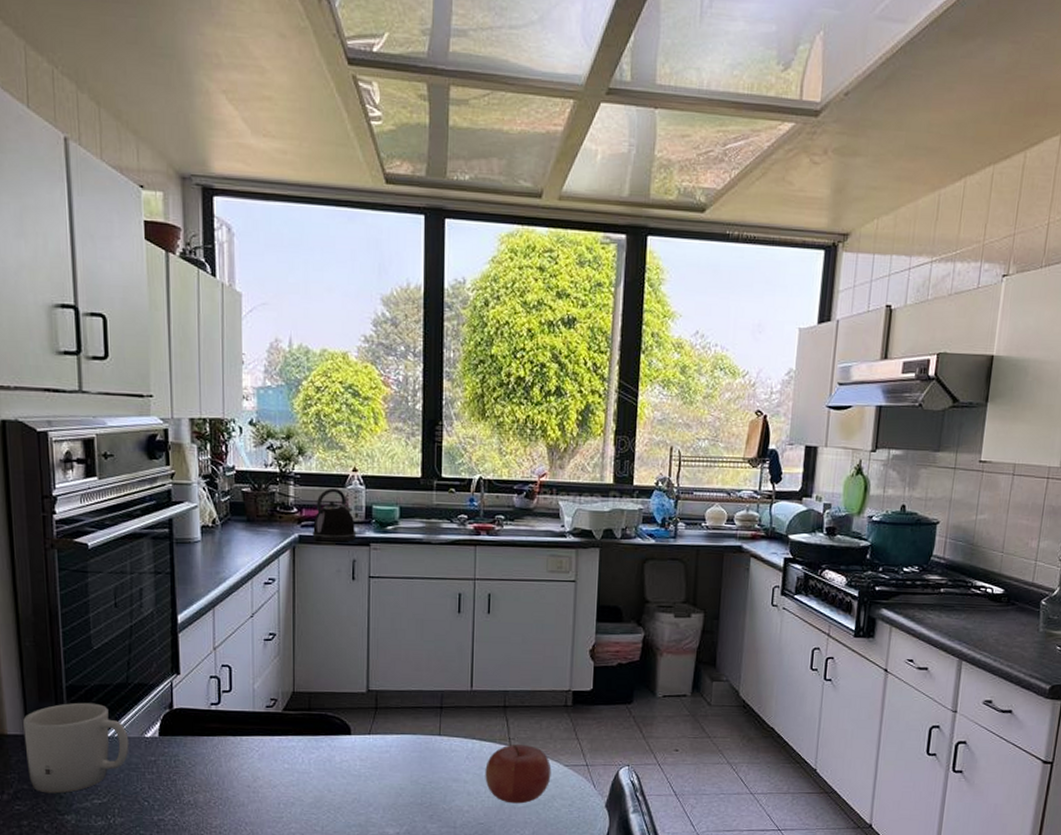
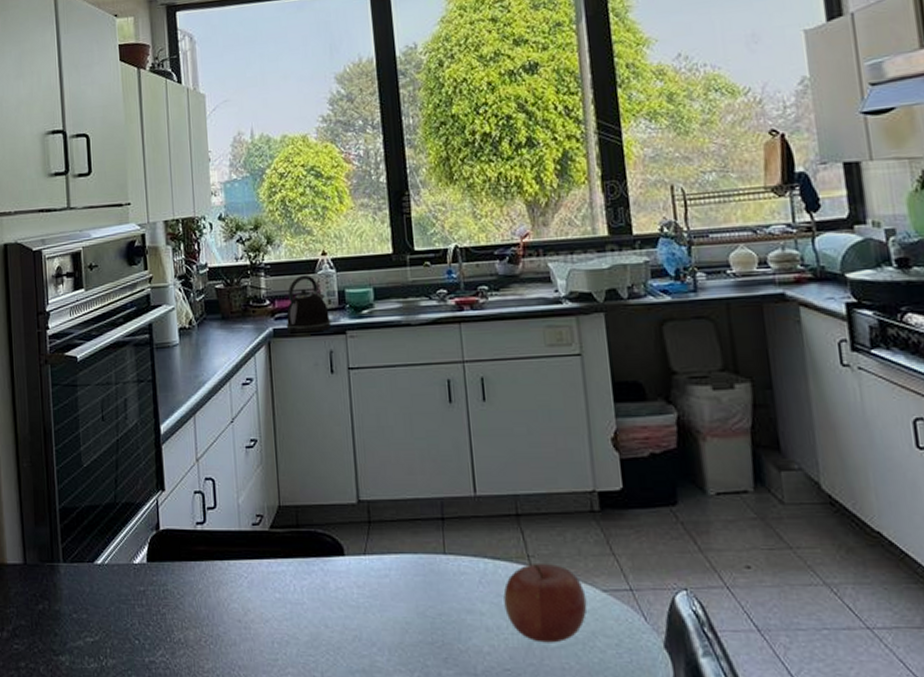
mug: present [23,702,129,794] -> none [21,526,119,631]

